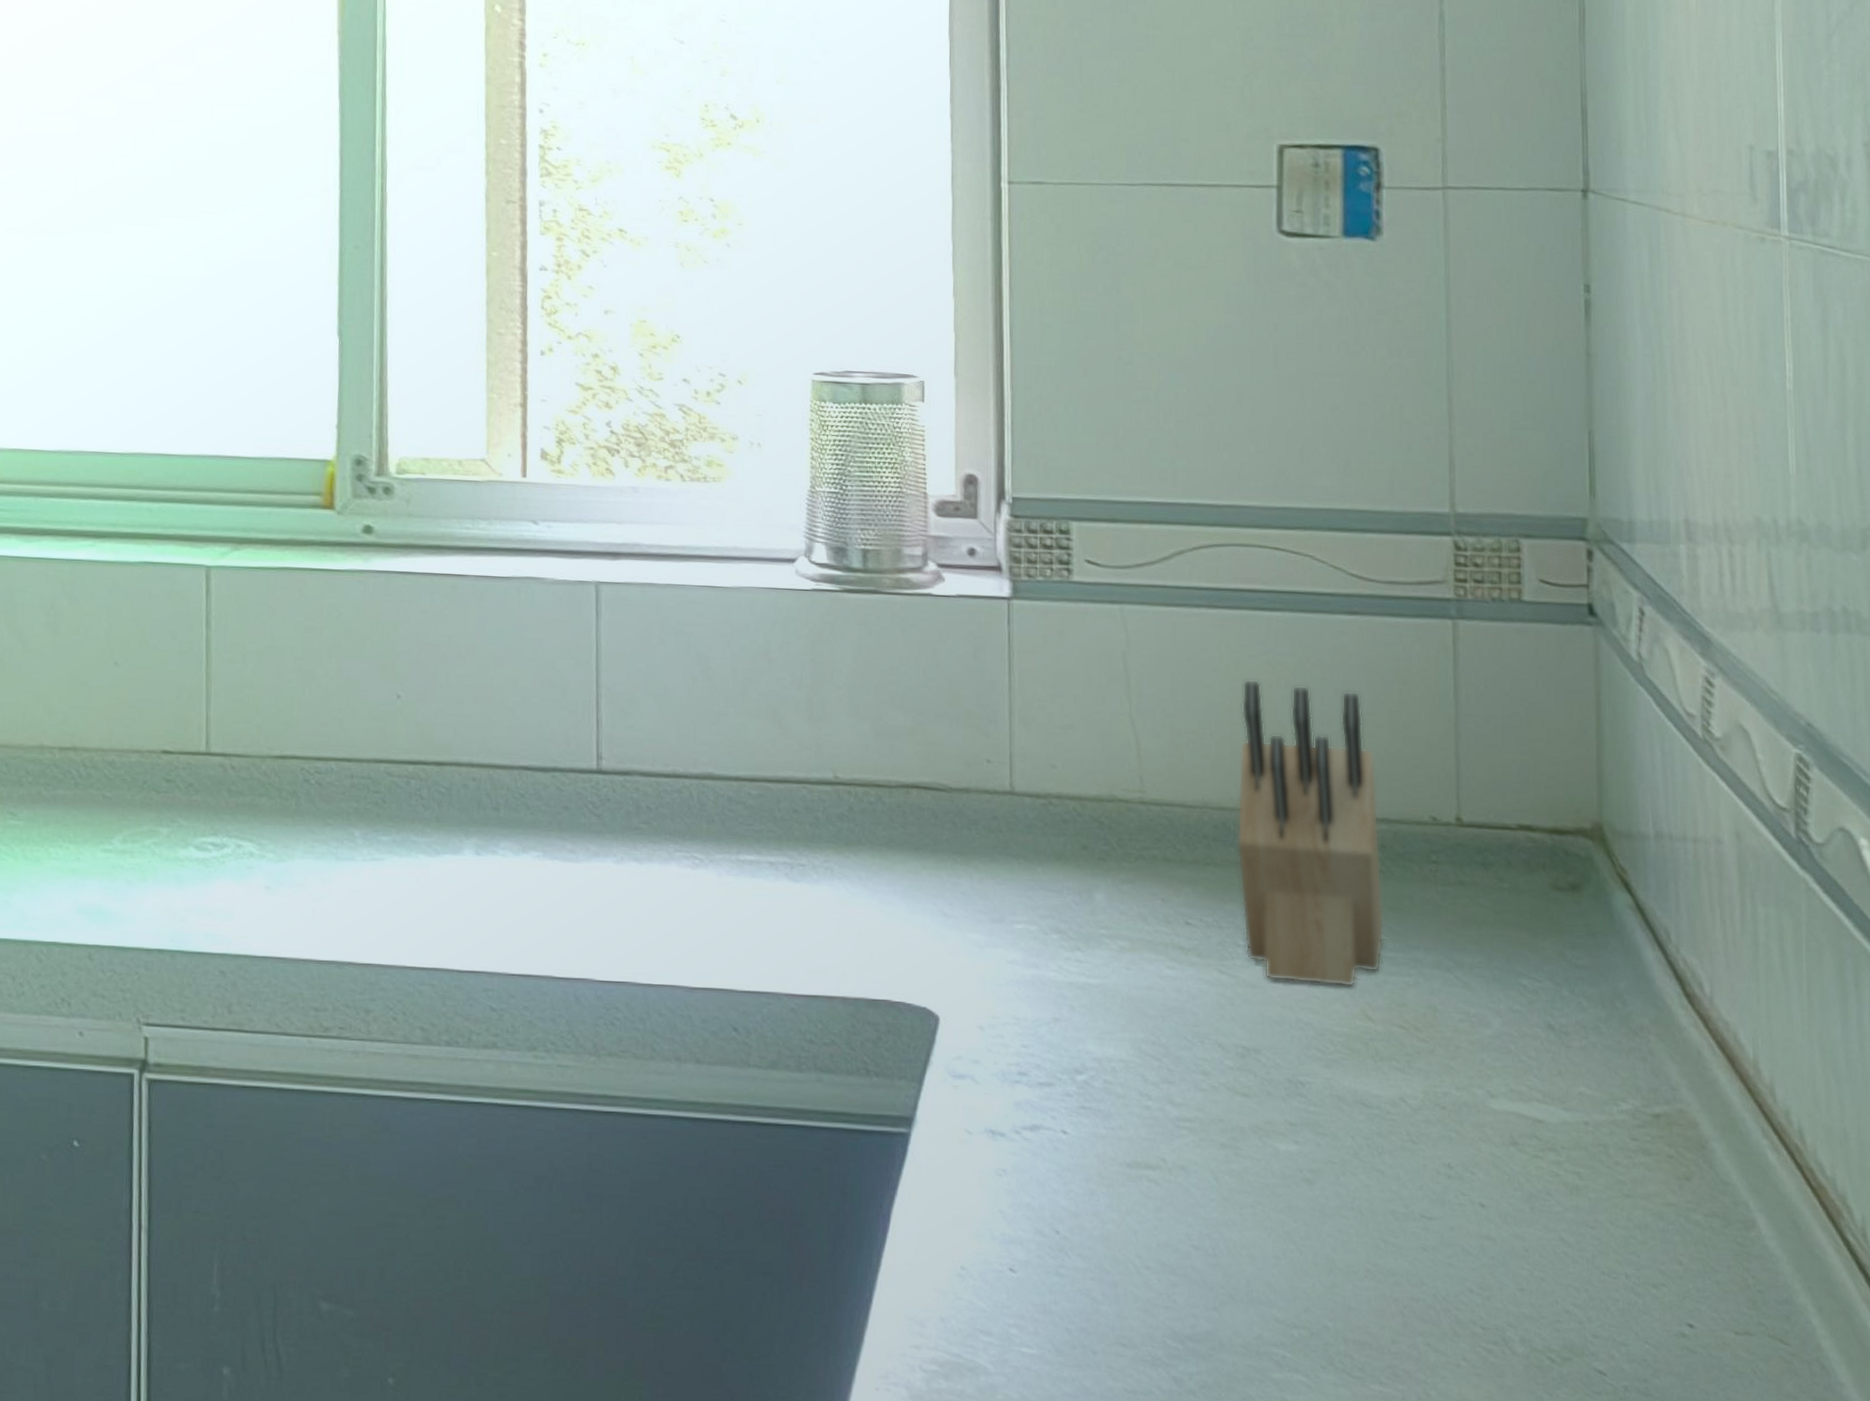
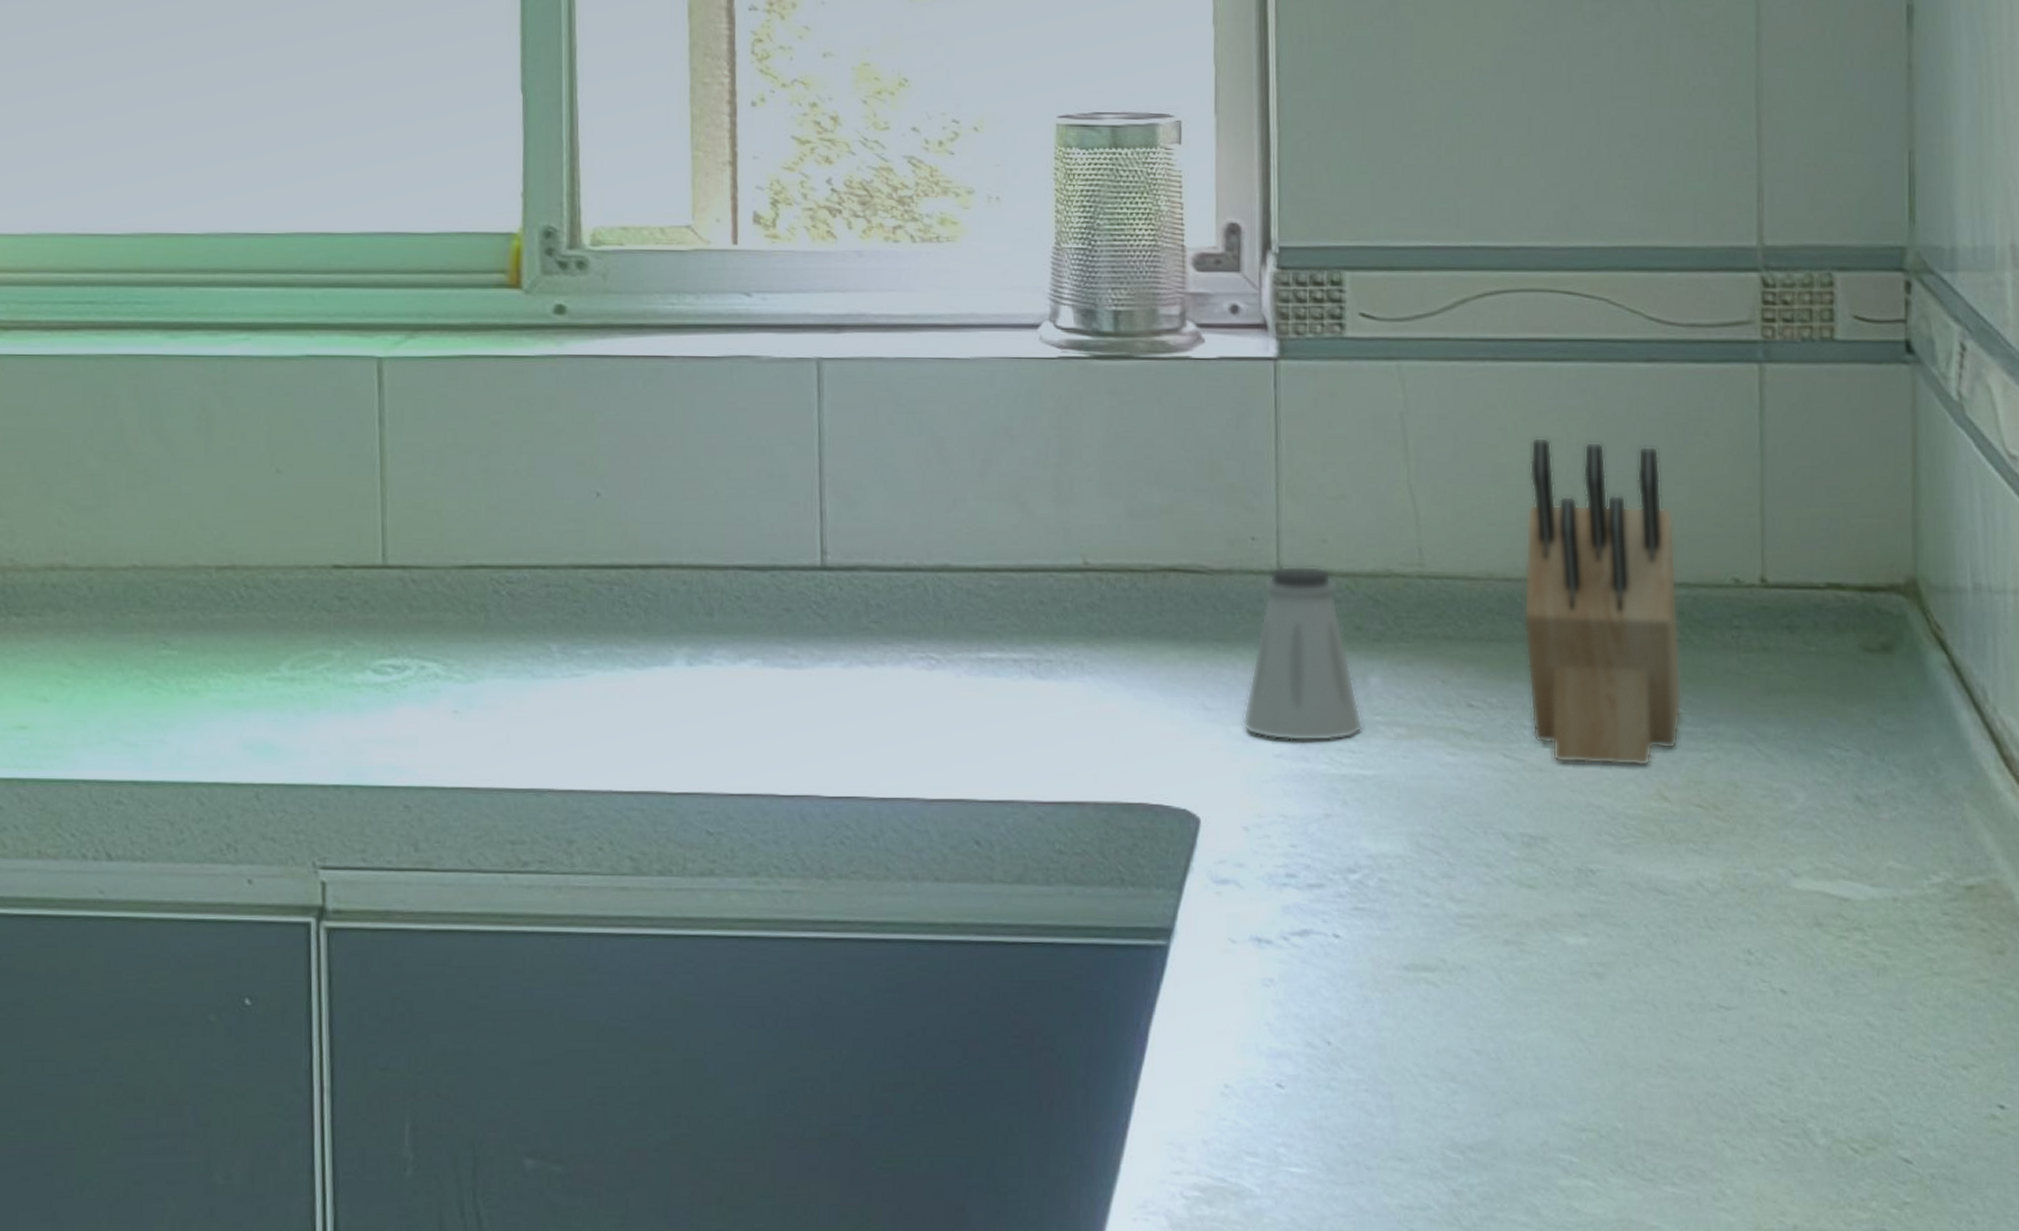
saltshaker: none [977,787,1089,951] -> present [1242,566,1363,742]

